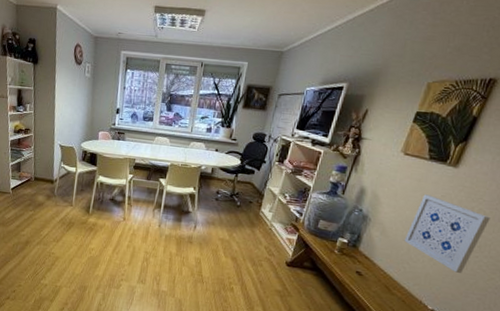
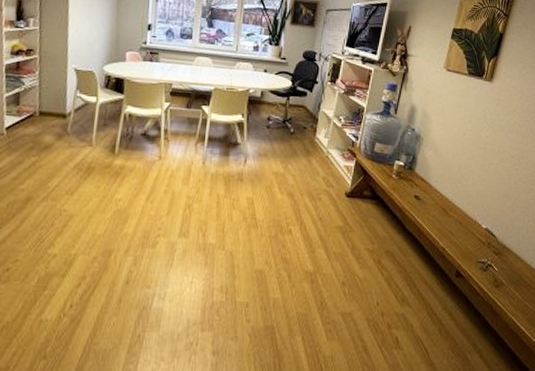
wall art: present [404,194,490,273] -> none [455,110,524,187]

